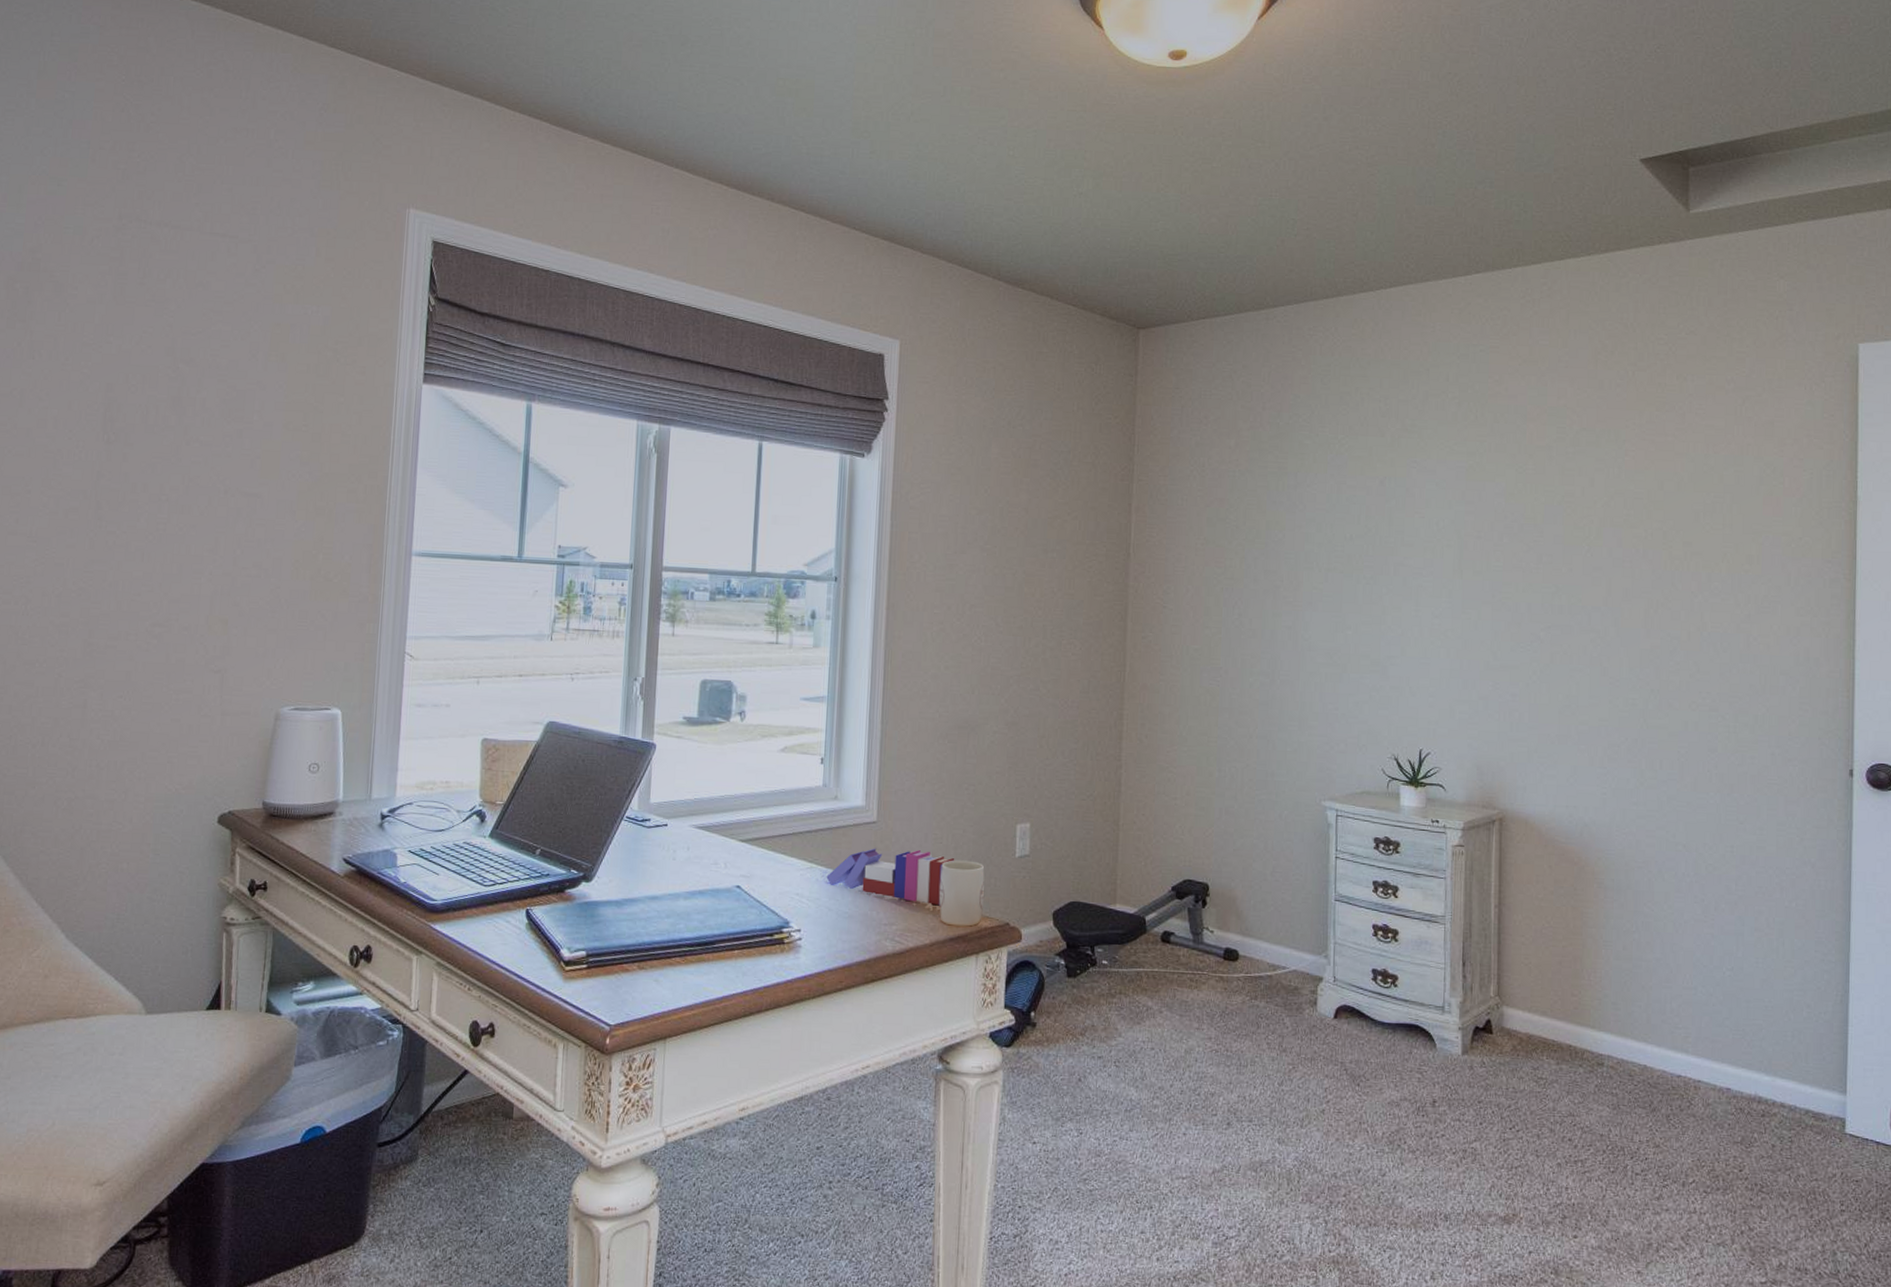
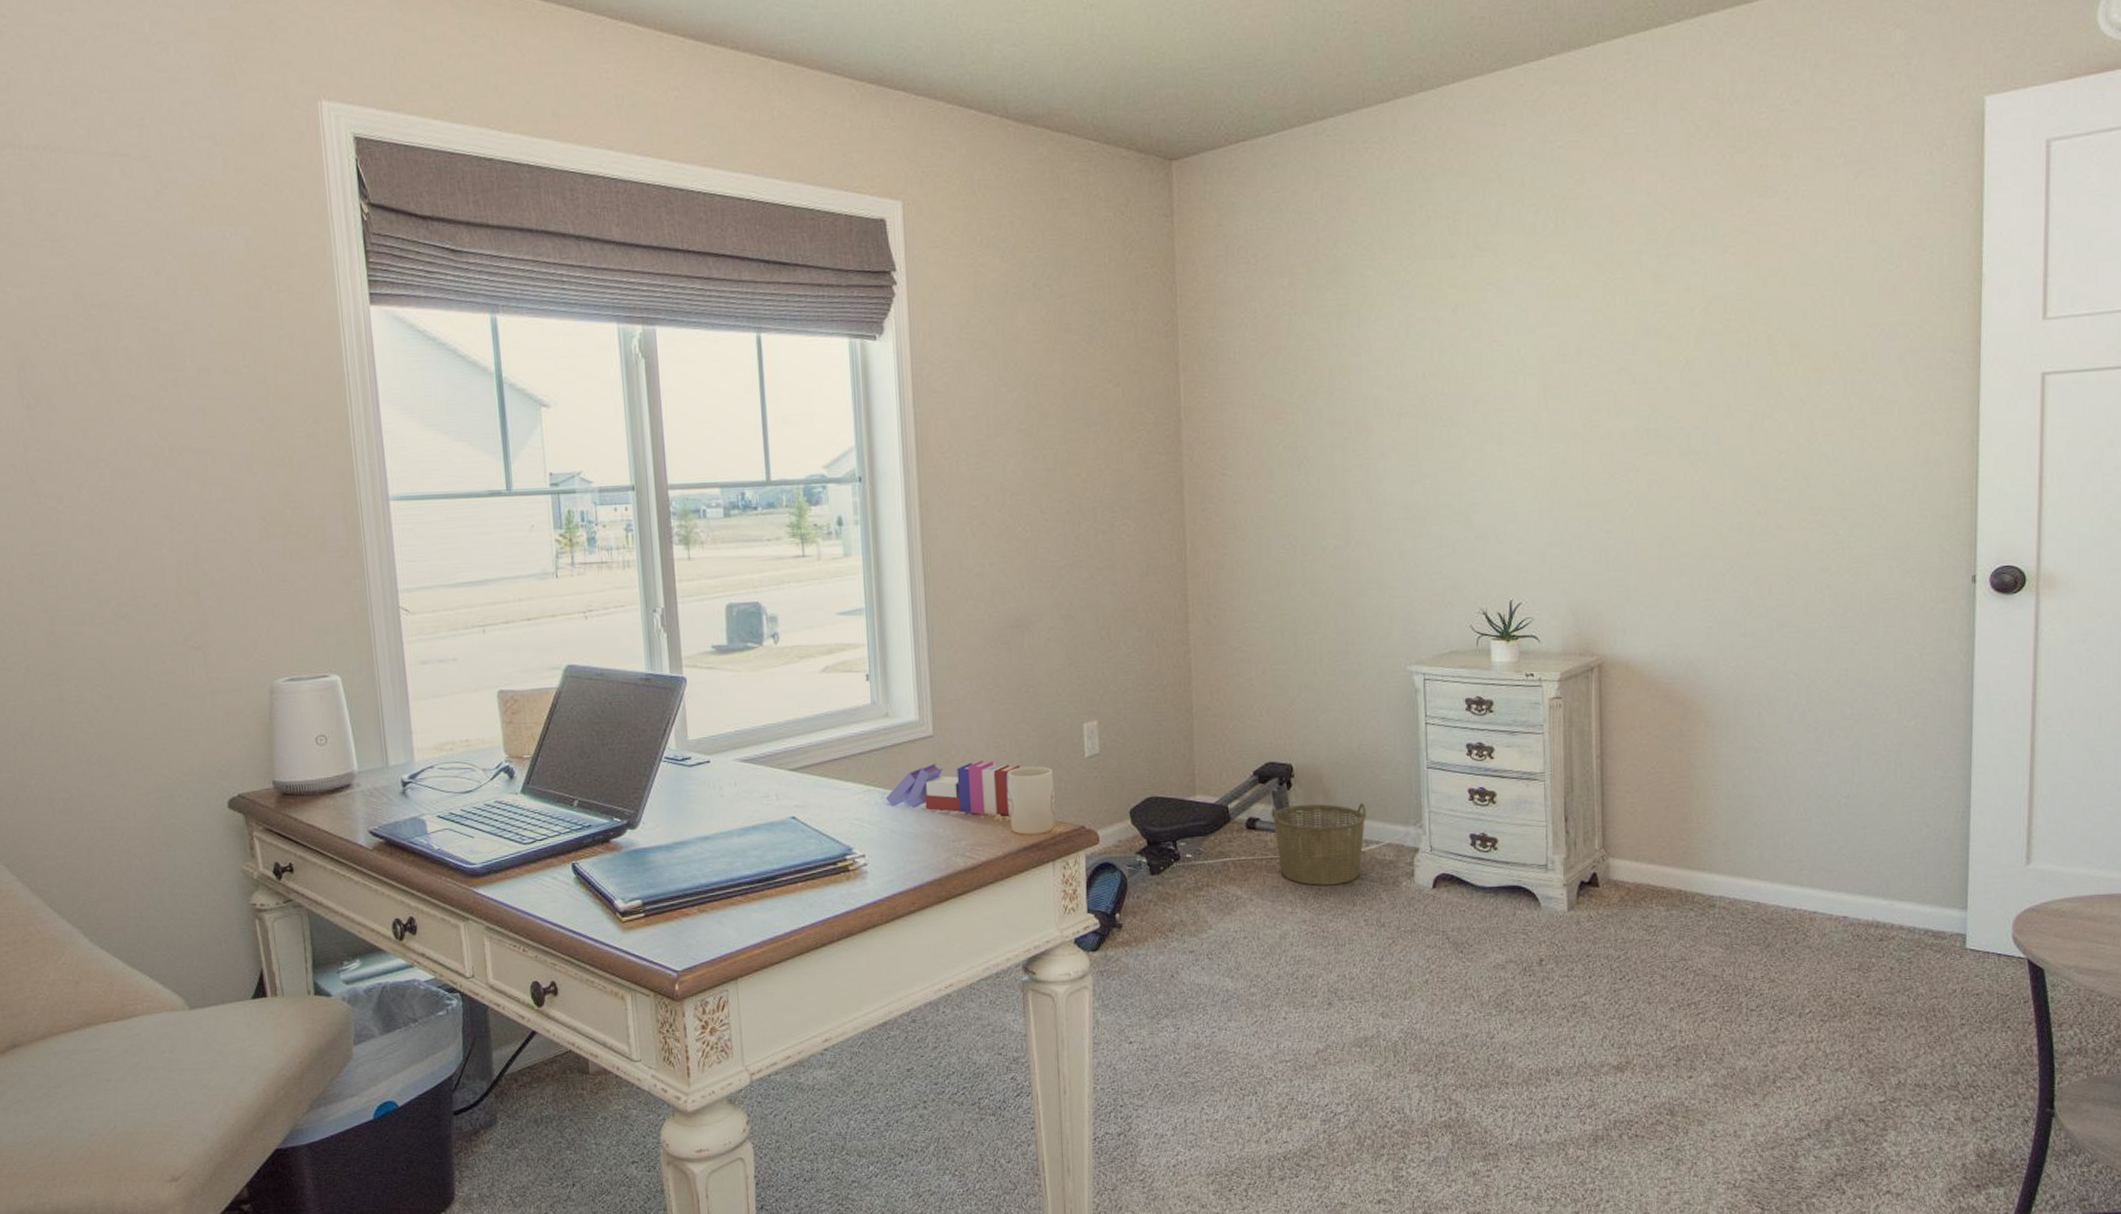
basket: none [1186,923,1275,1006] -> present [1271,802,1366,886]

